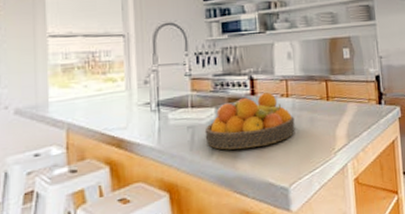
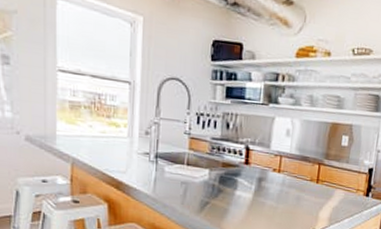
fruit bowl: present [204,92,295,150] -> none [196,164,282,214]

